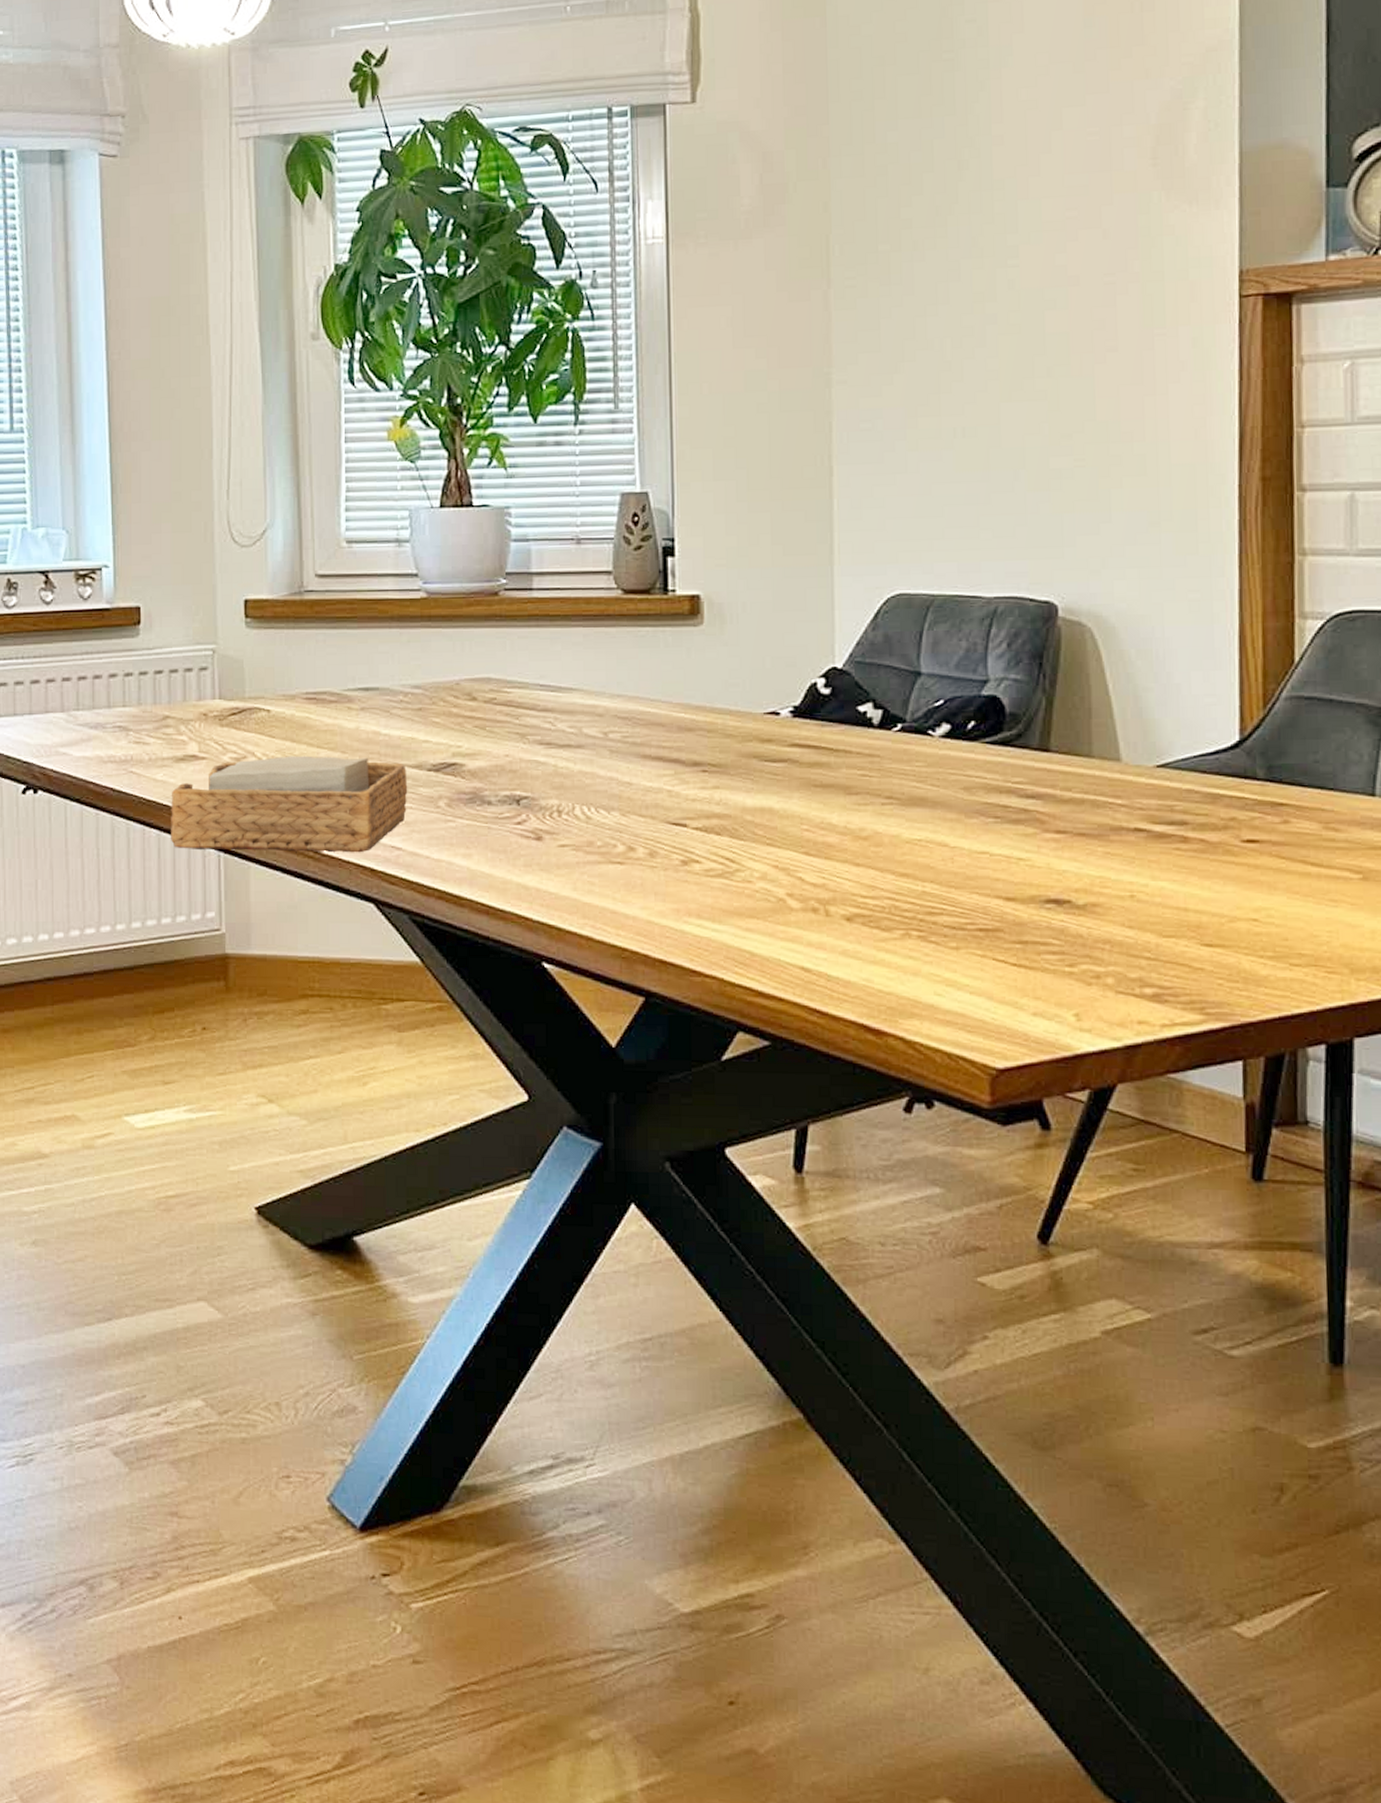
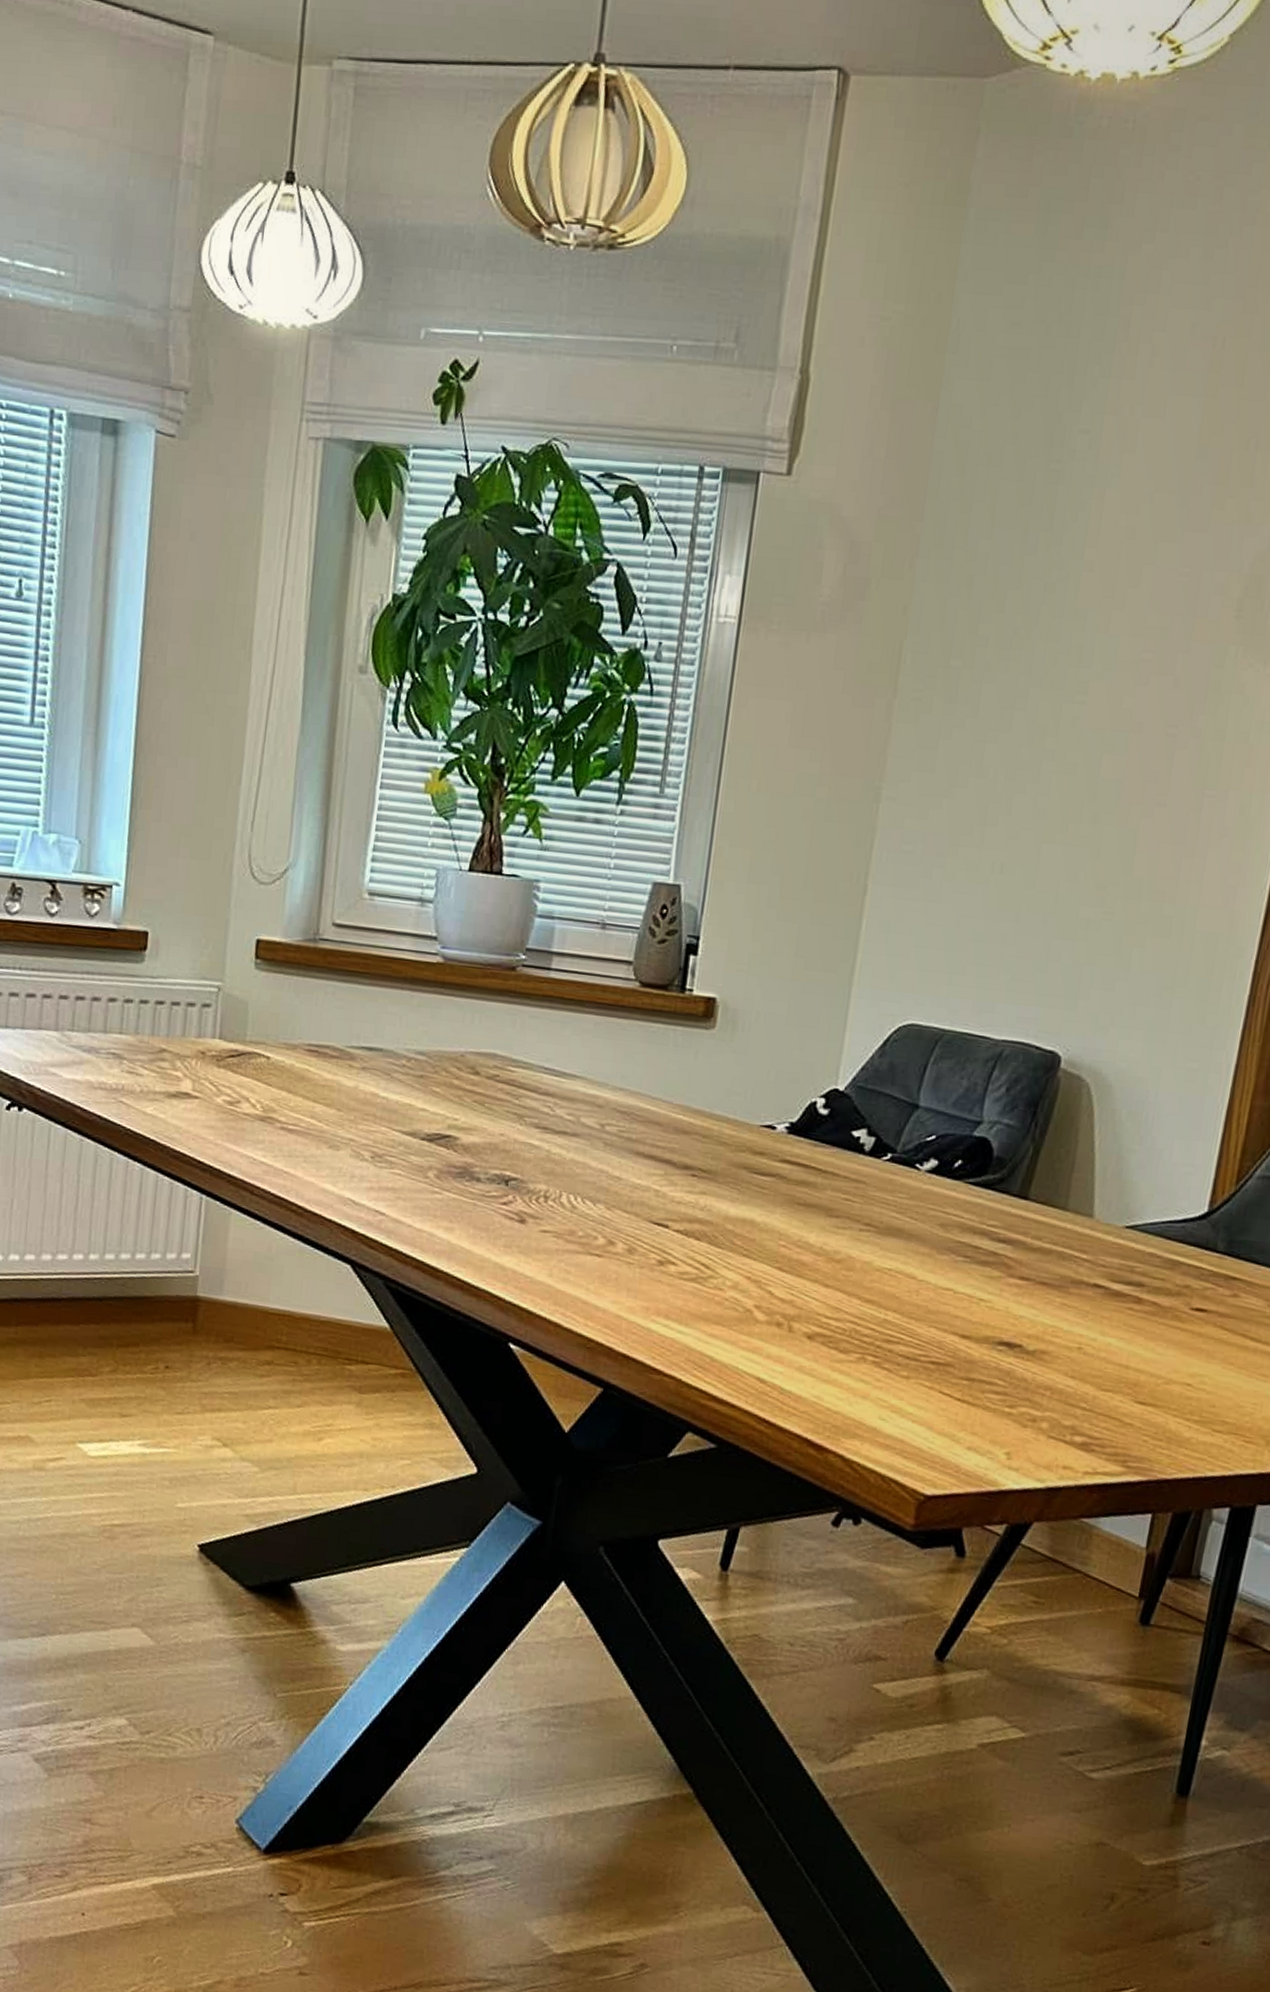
napkin holder: present [171,755,408,853] -> none [154,1104,400,1213]

